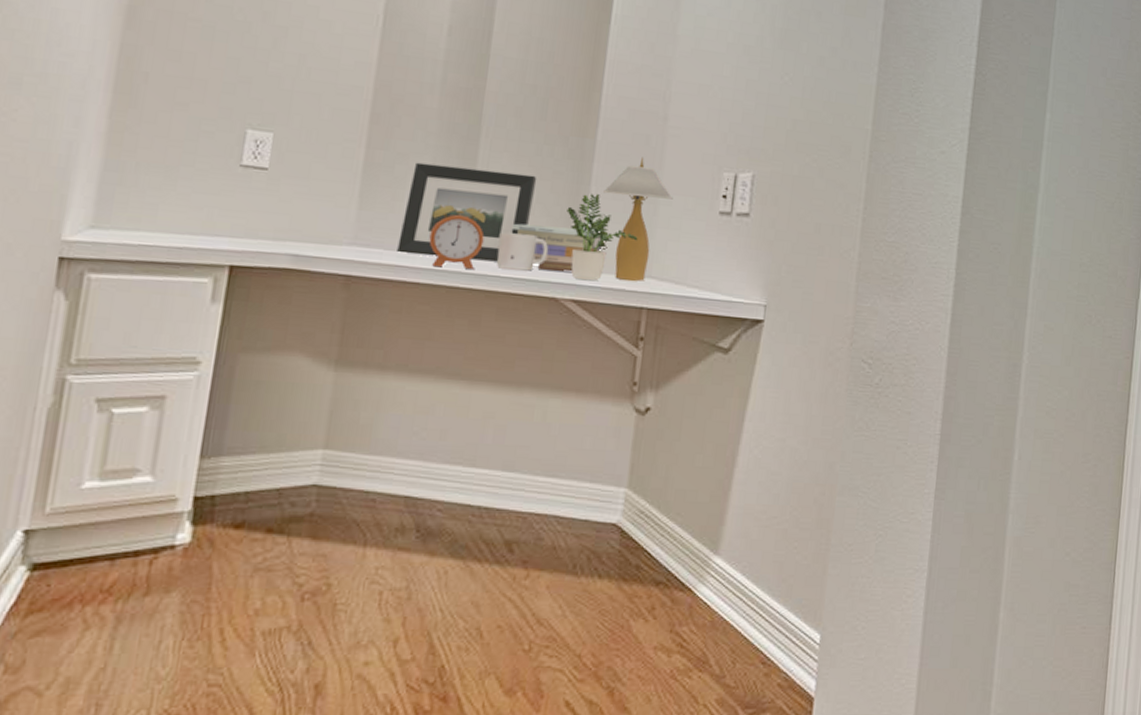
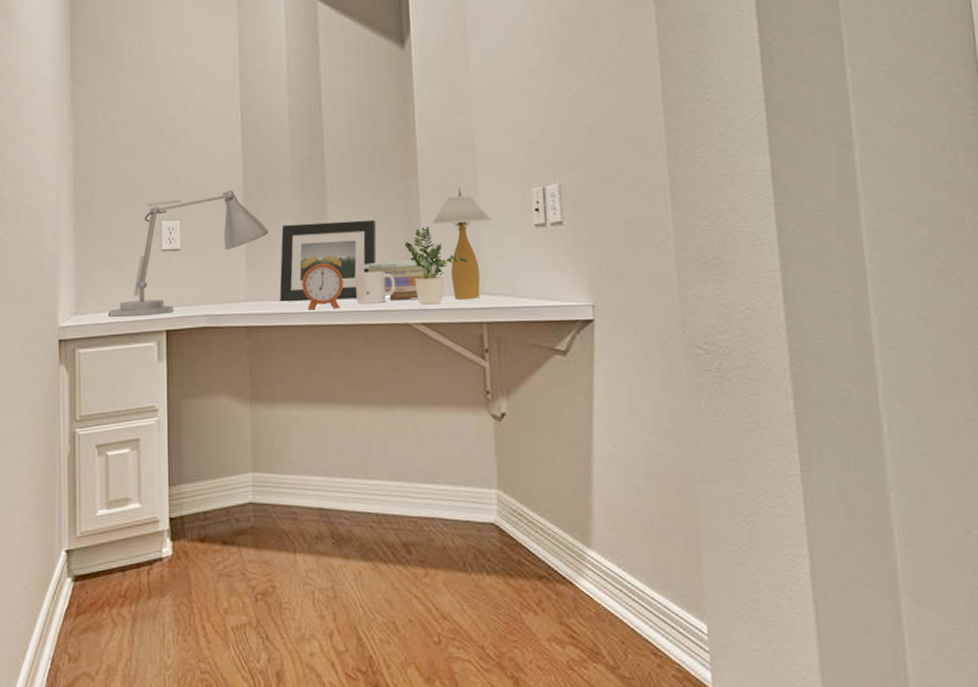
desk lamp: none [145,103,397,246] -> present [109,190,269,318]

